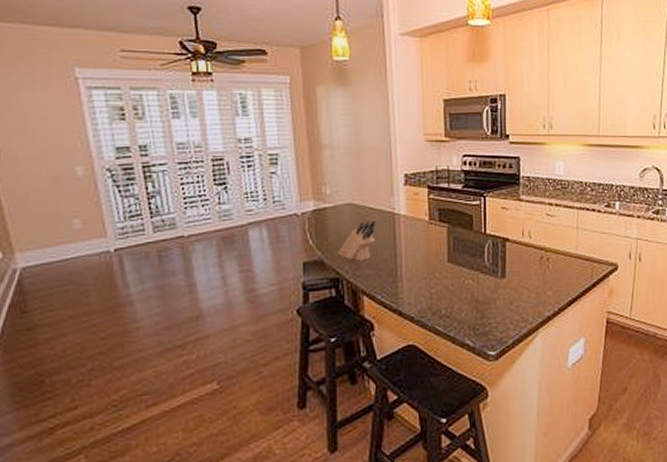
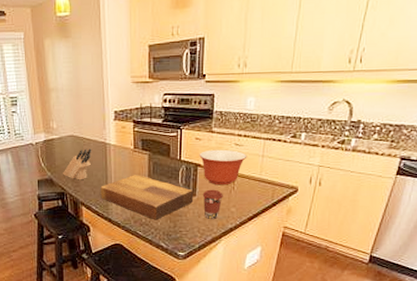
cutting board: none [388,253,503,311] -> present [100,175,194,220]
mixing bowl: none [507,220,561,264] -> present [199,149,247,185]
coffee cup: none [513,268,537,307] -> present [202,189,223,220]

